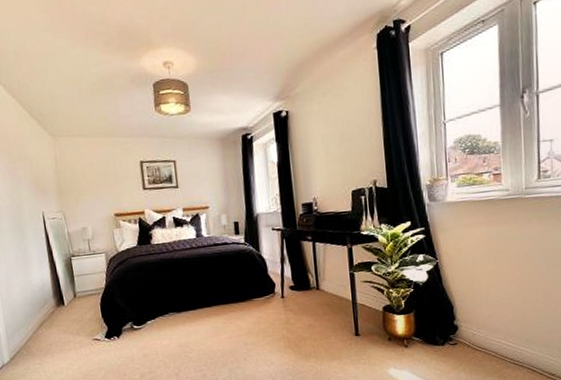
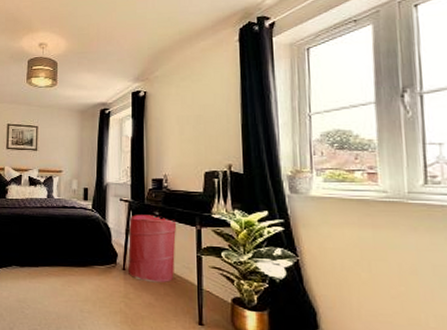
laundry hamper: none [283,240,330,306] -> present [127,214,176,283]

